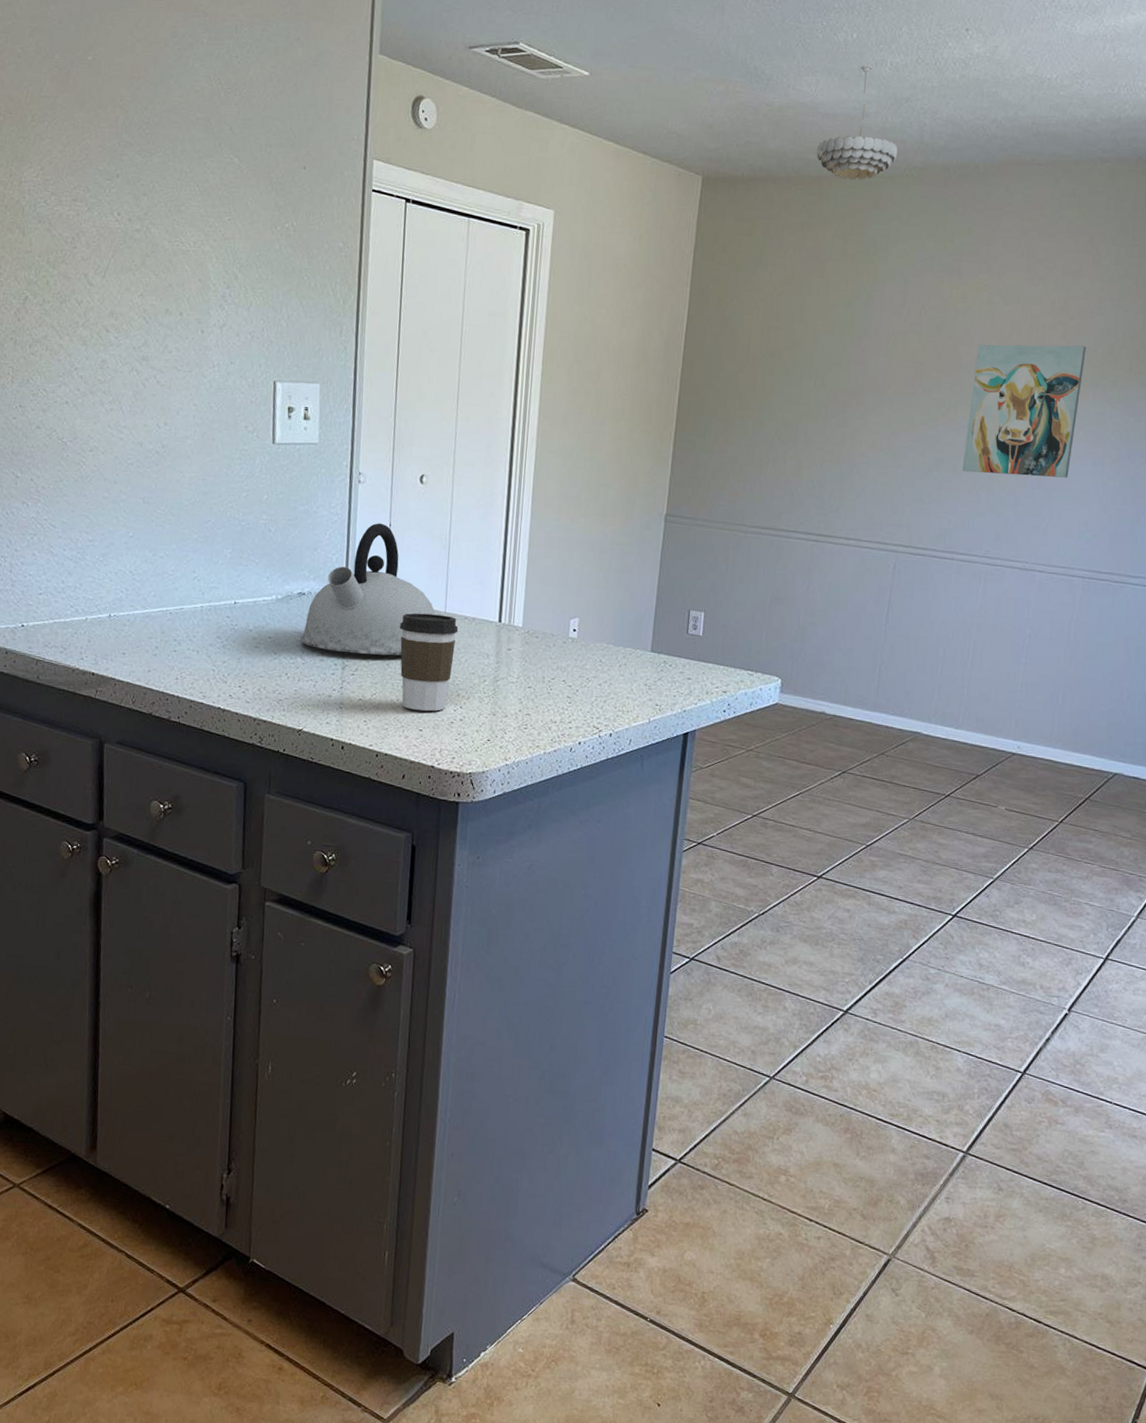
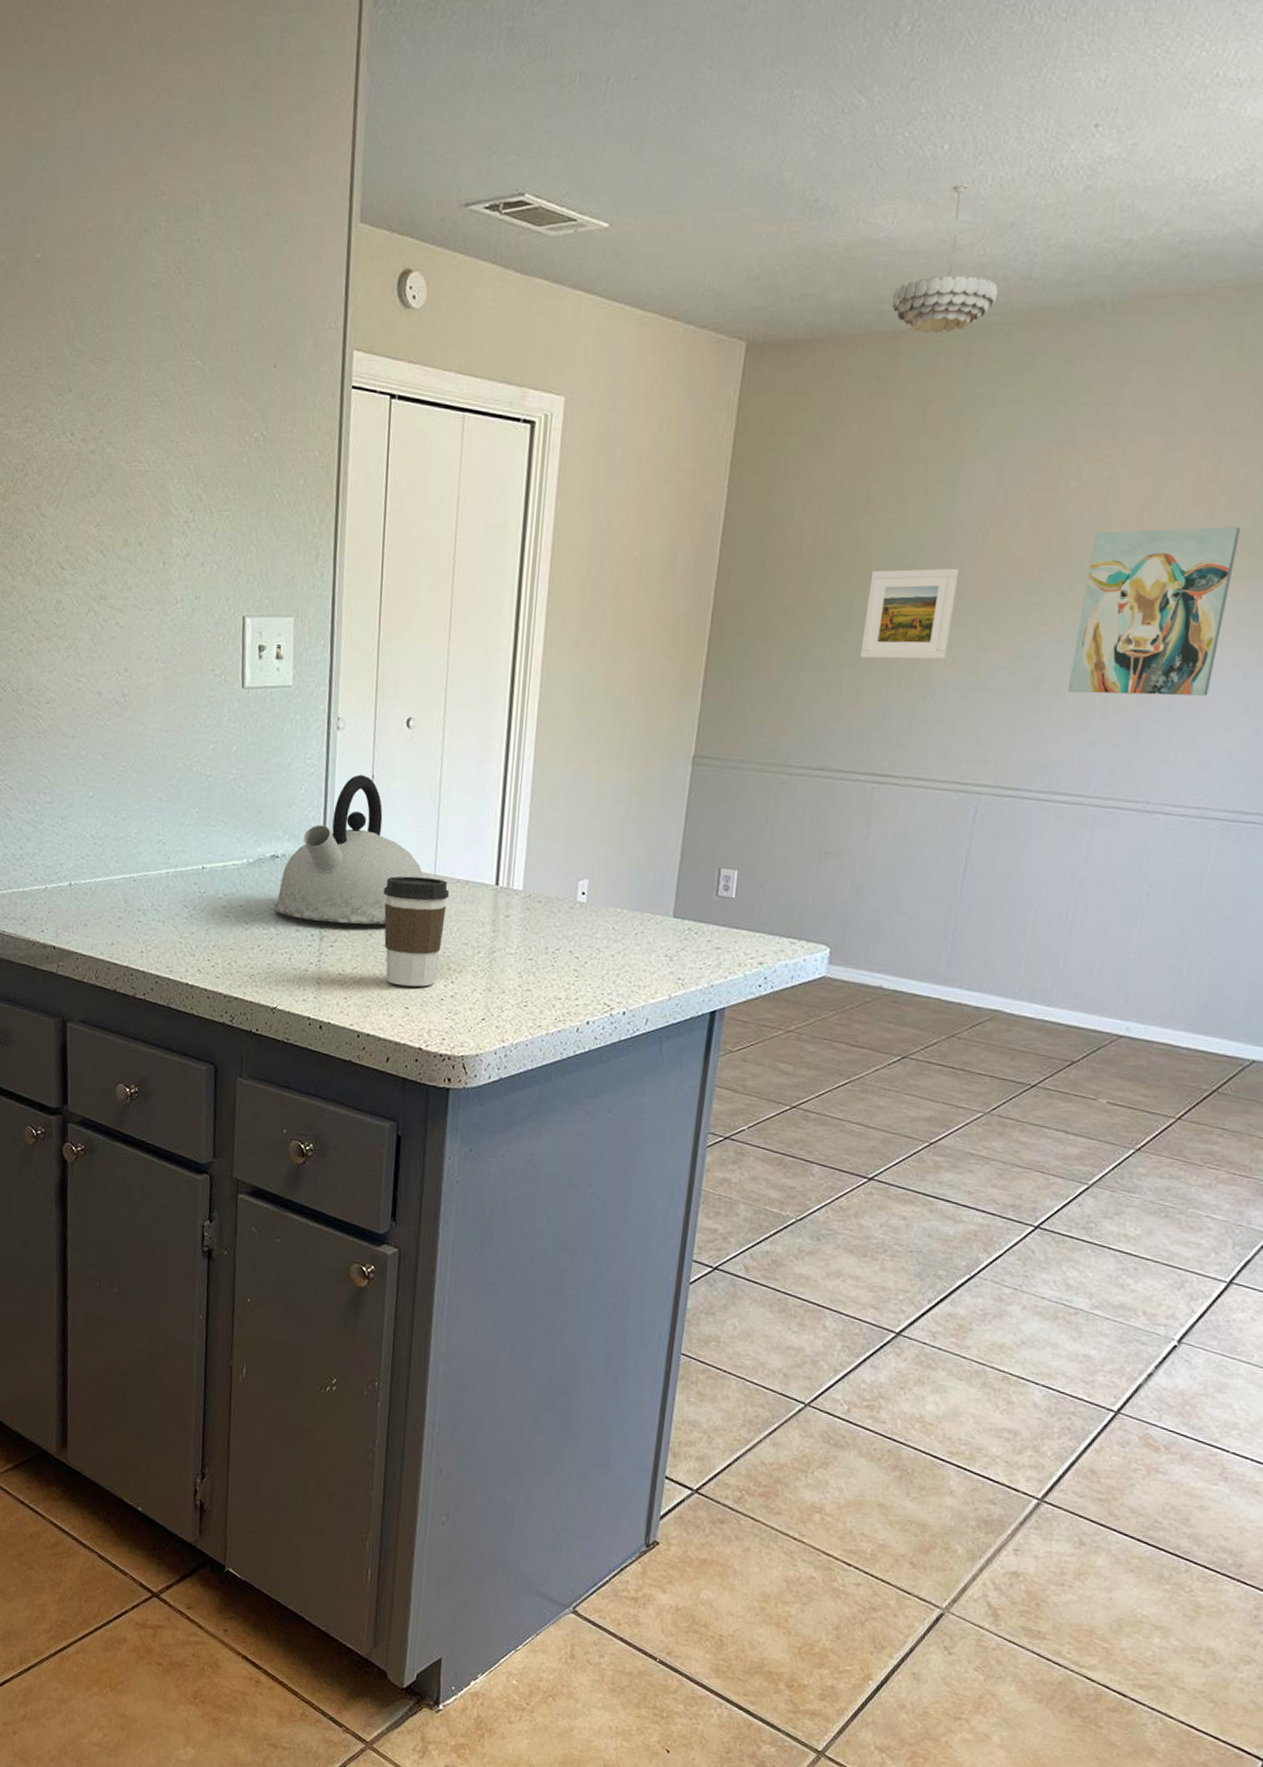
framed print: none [799,366,875,441] -> present [860,568,959,660]

